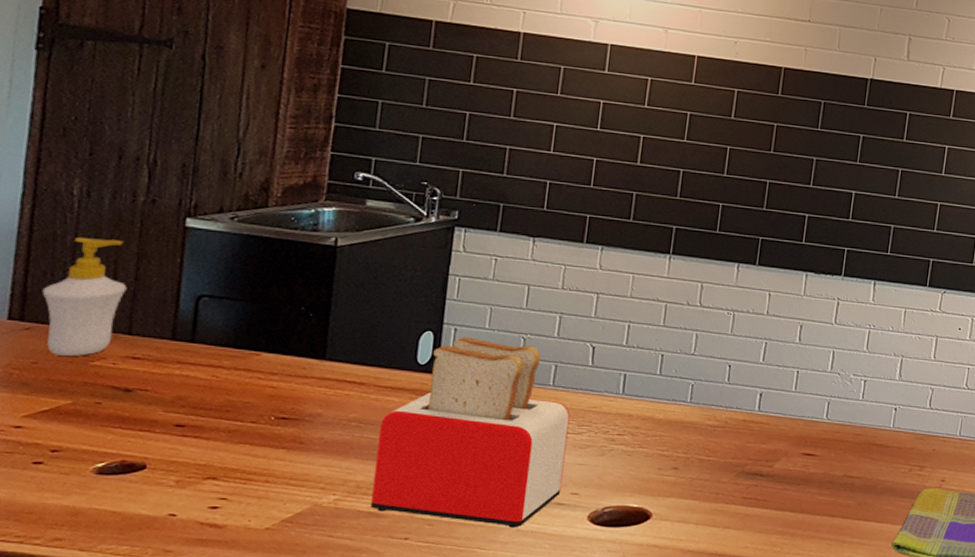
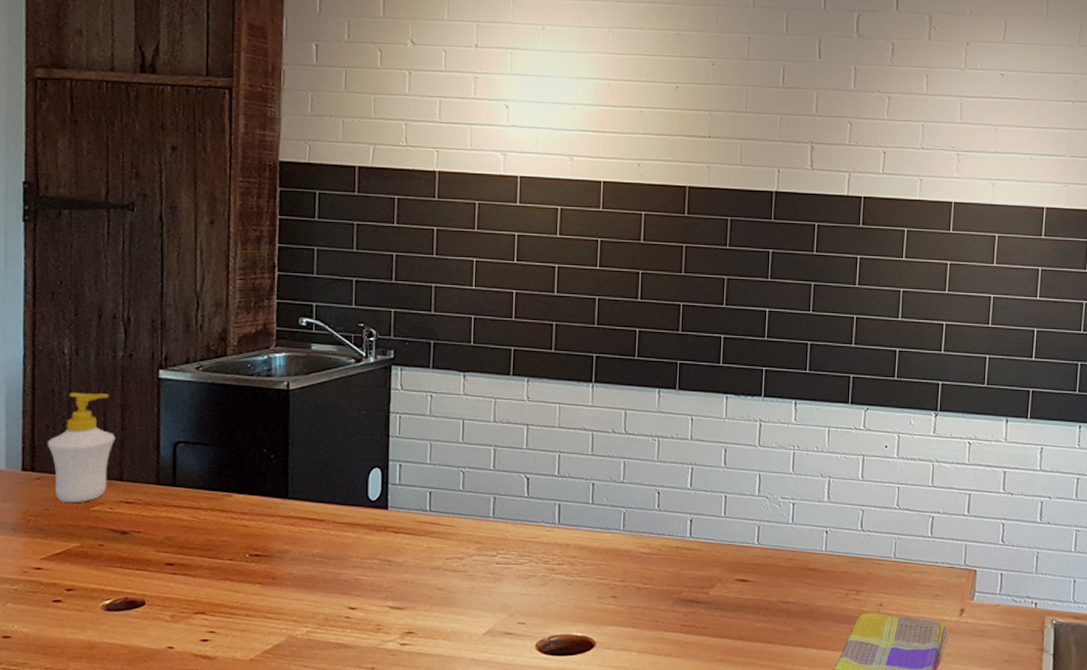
toaster: present [370,337,570,528] -> none [338,472,511,657]

